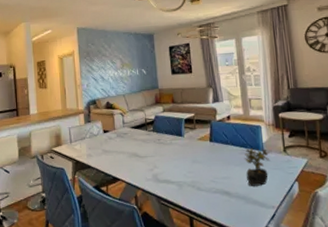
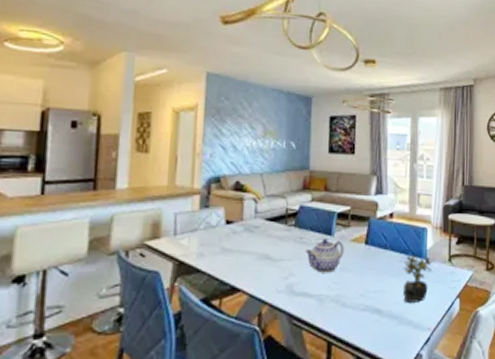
teapot: none [163,139,194,165] -> present [305,239,344,273]

